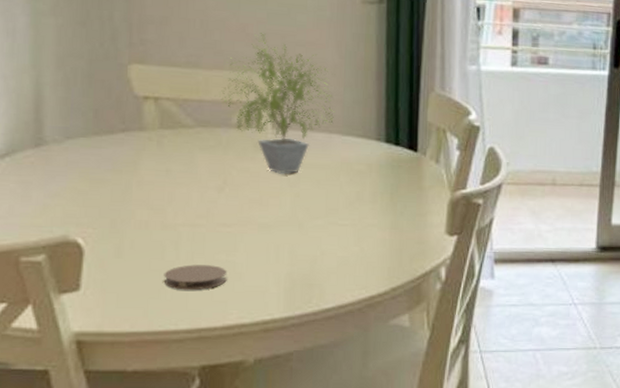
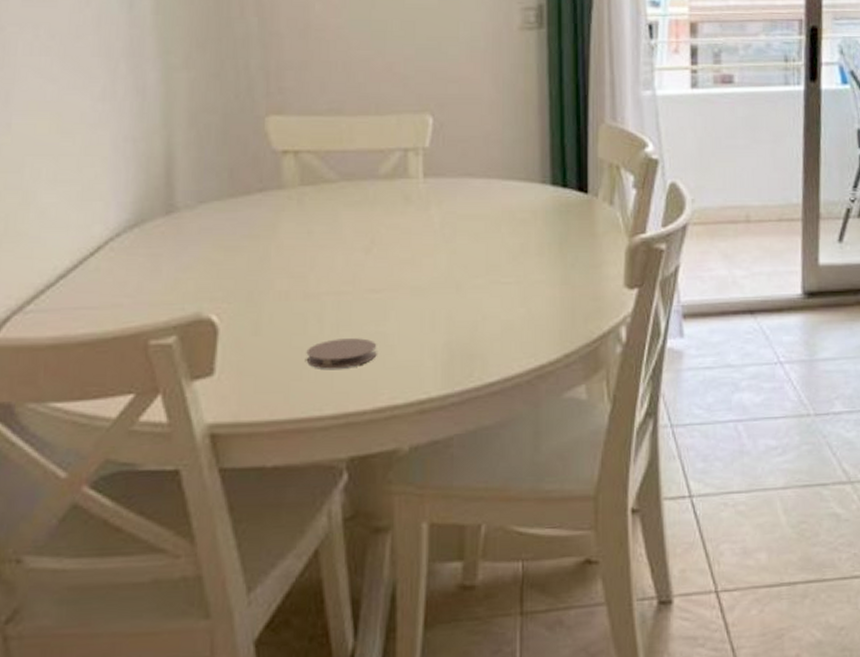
potted plant: present [219,33,335,174] -> none [365,71,494,229]

